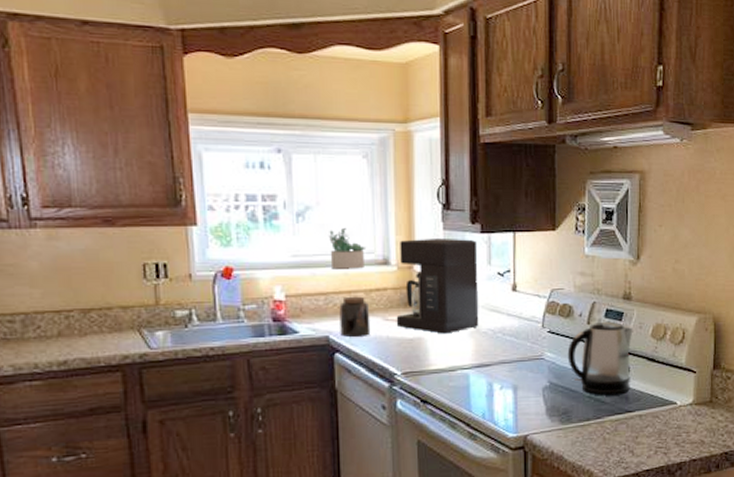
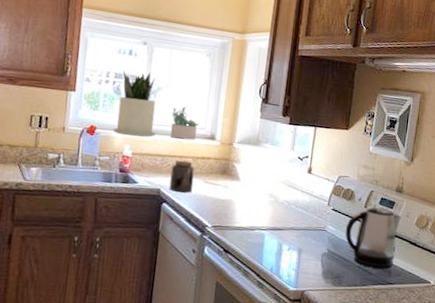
planter: none [256,188,313,274] -> present [113,70,157,137]
coffee maker: present [396,237,478,334] -> none [213,122,286,200]

